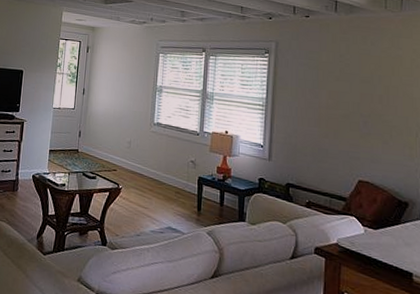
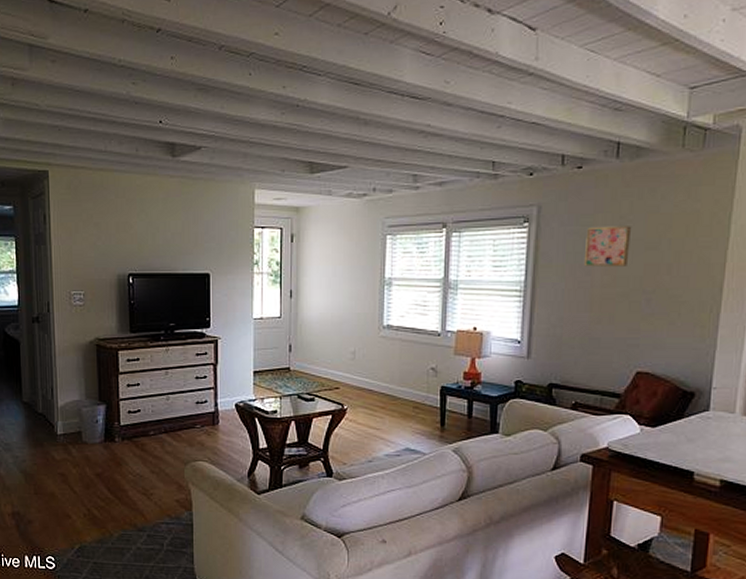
wall art: none [312,62,348,94] -> present [583,226,631,267]

